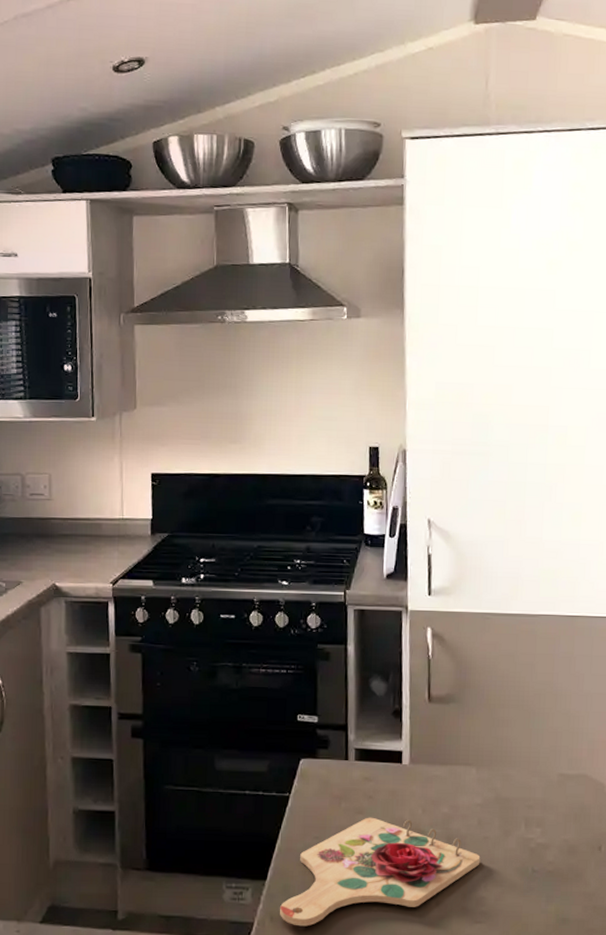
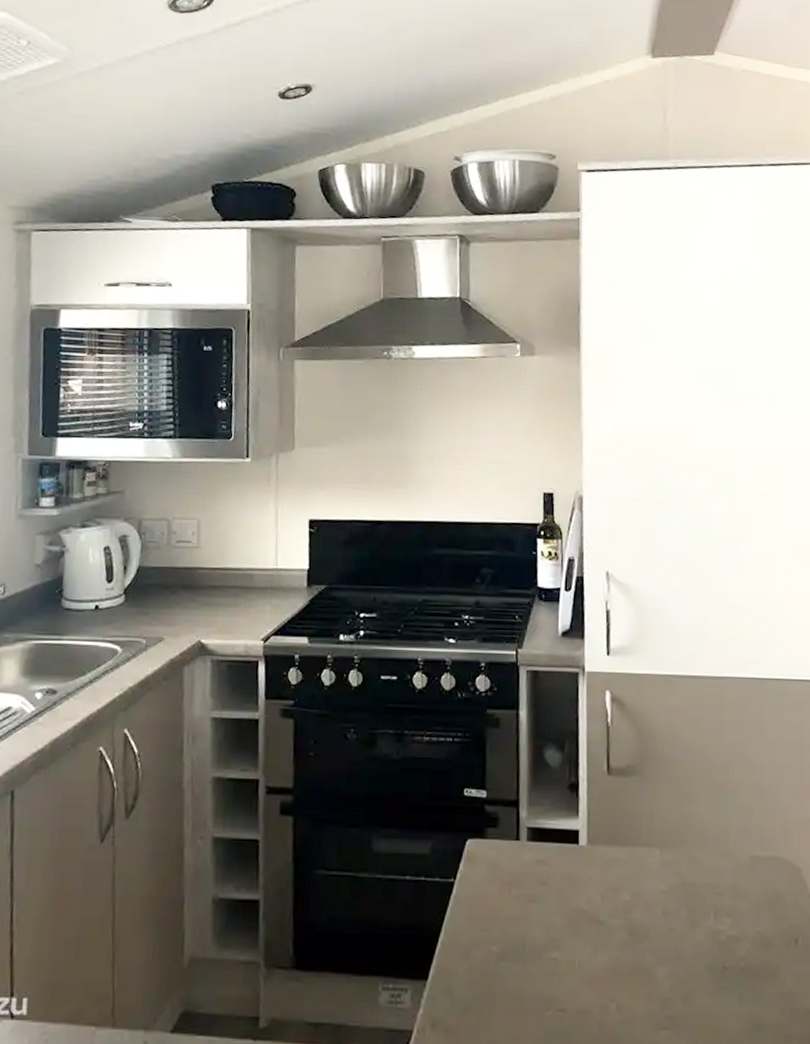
cutting board: present [280,817,481,927] -> none [442,906,666,1035]

